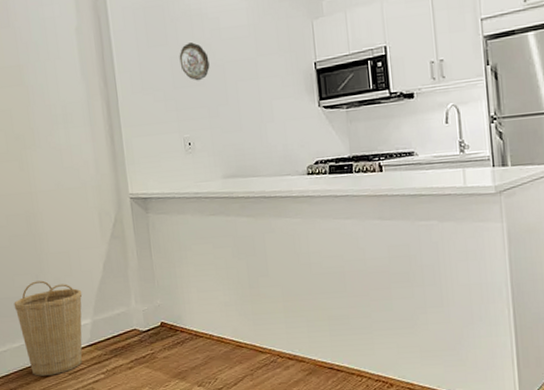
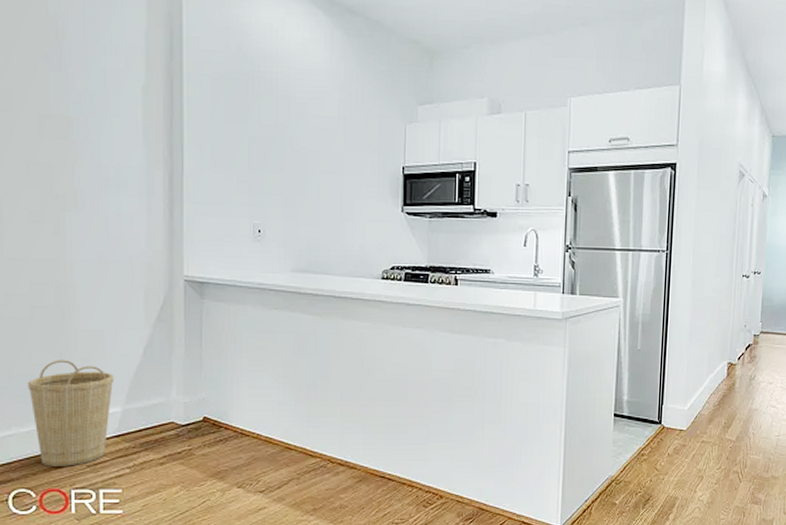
decorative plate: present [179,42,210,81] -> none [259,125,292,167]

